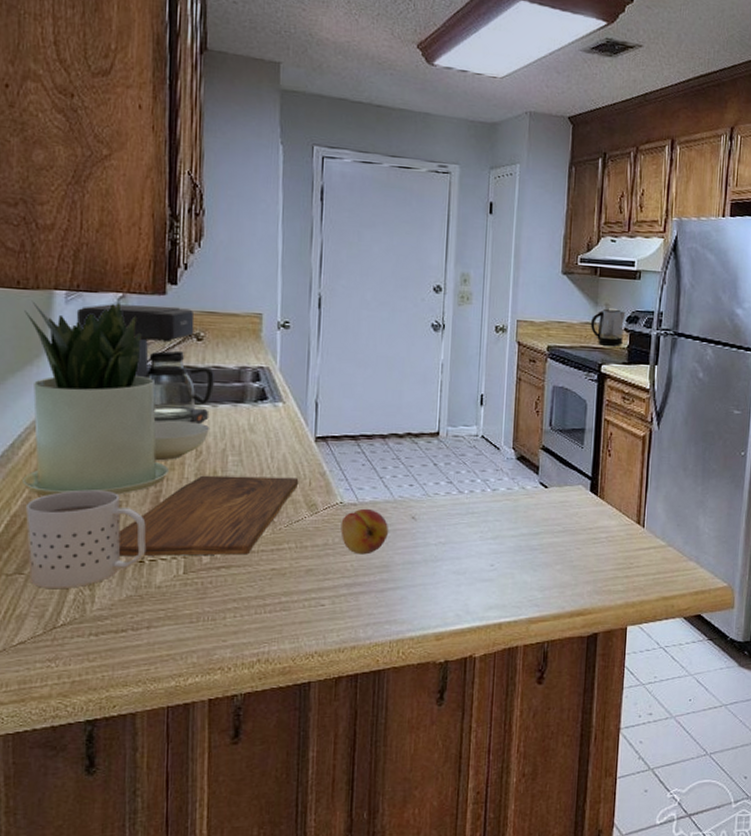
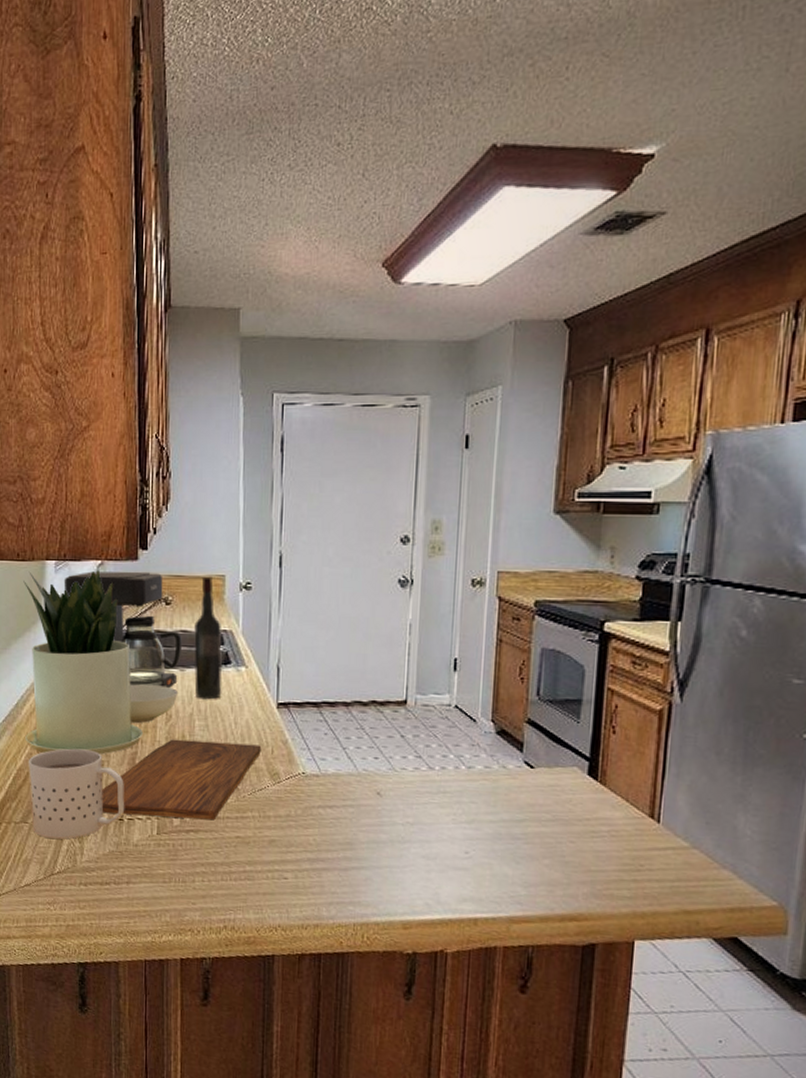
wine bottle: none [227,313,258,434] -> present [193,576,222,699]
fruit: present [340,508,389,555] -> none [303,780,353,830]
kettle: present [590,307,626,346] -> none [590,551,638,599]

